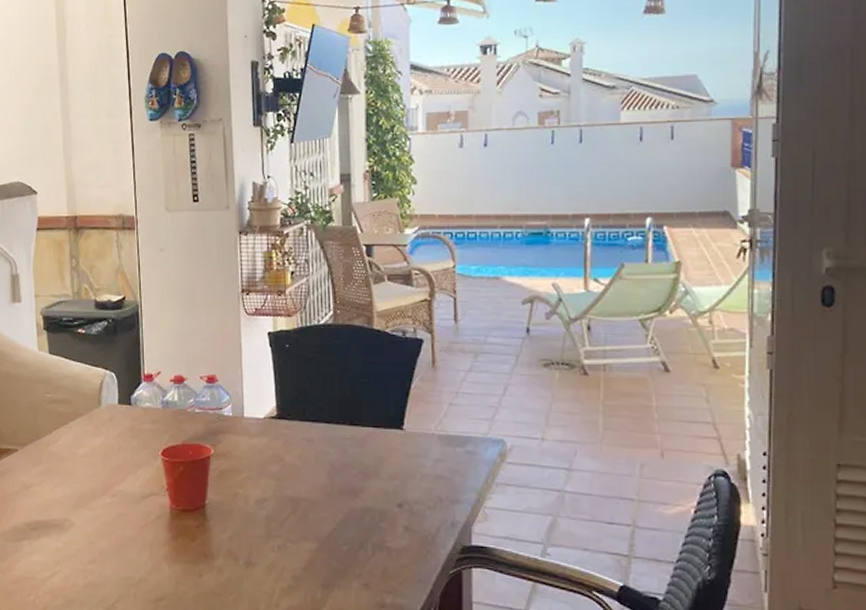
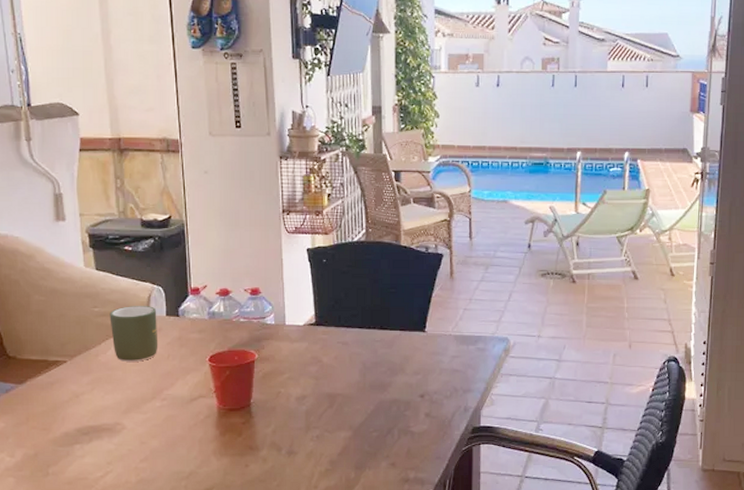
mug: none [61,391,110,453] -> present [109,305,159,362]

